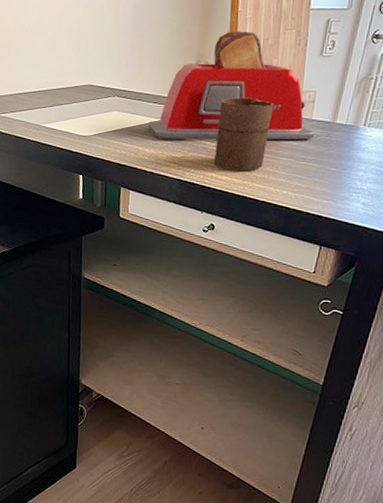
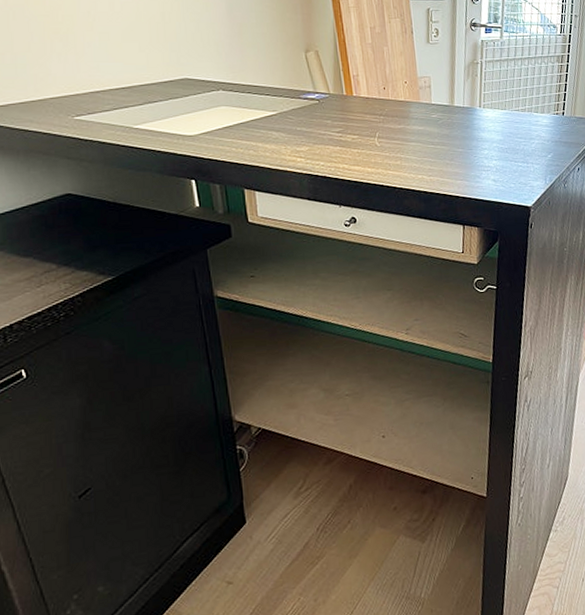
toaster: present [148,31,315,140] -> none [263,19,437,133]
cup: present [214,97,274,171] -> none [338,85,394,159]

